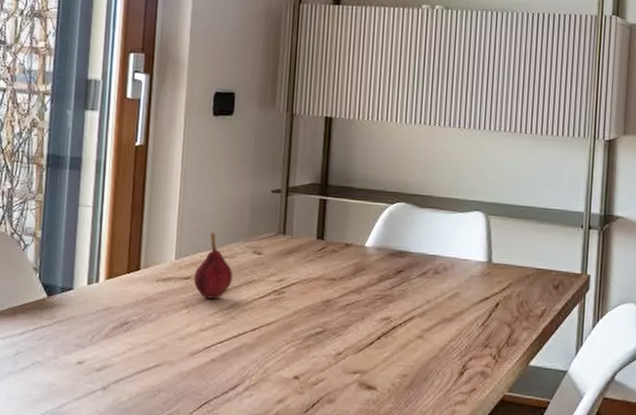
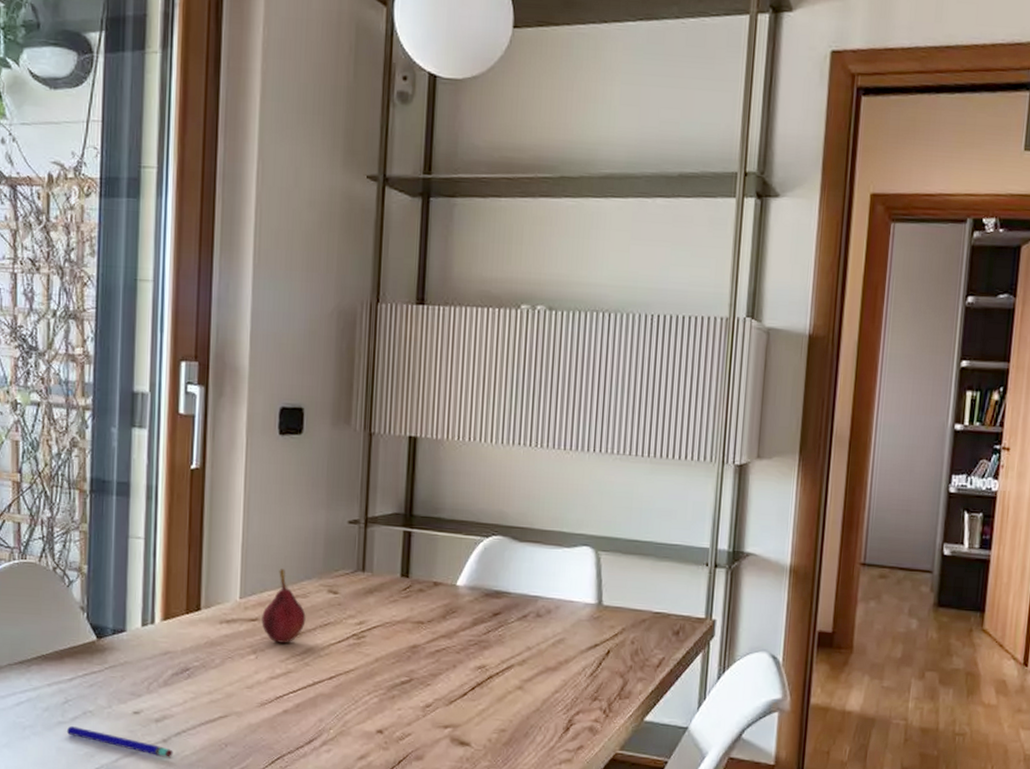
pen: none [16,376,112,403] -> present [66,726,173,757]

